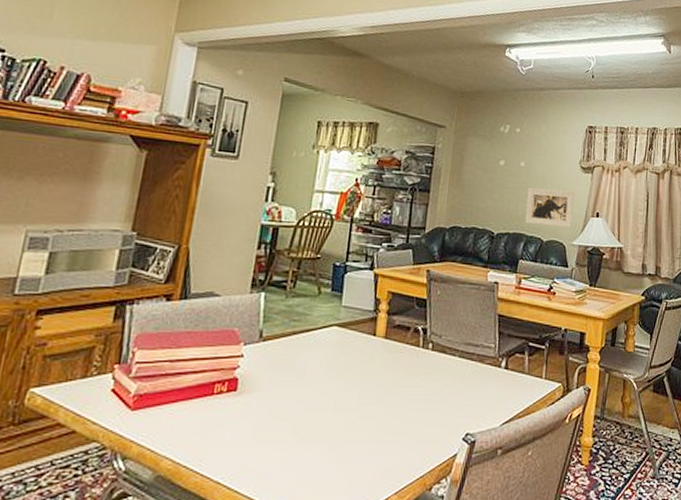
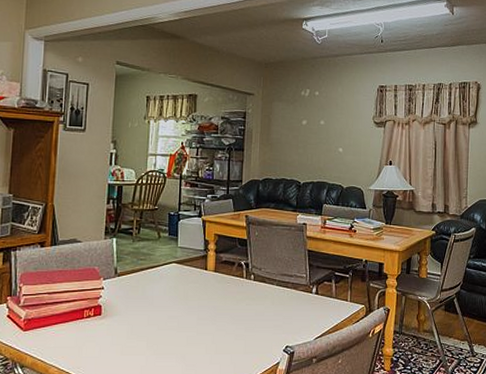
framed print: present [525,187,574,228] -> none [327,142,369,175]

